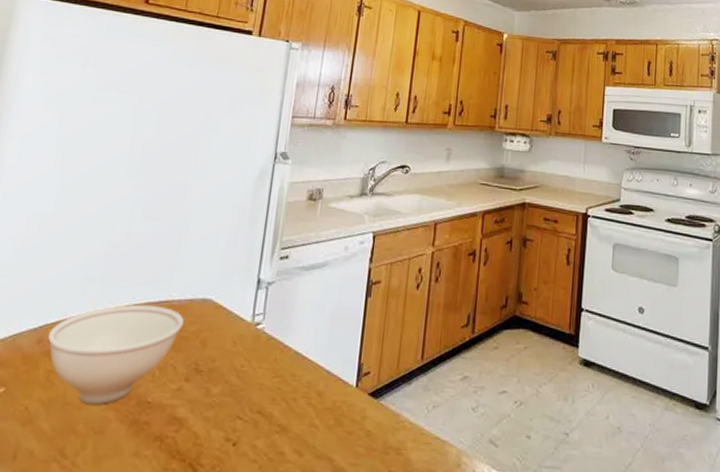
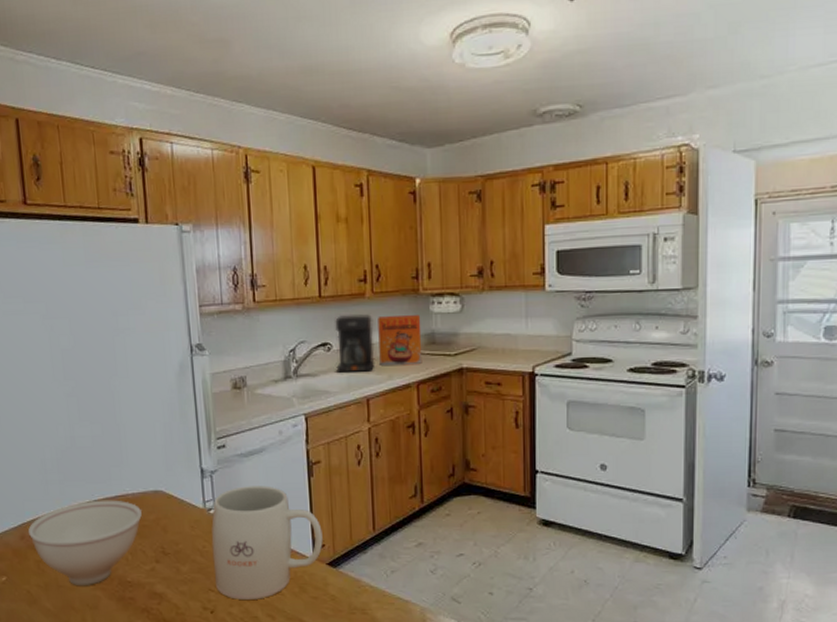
mug: none [245,301,370,432] -> present [211,486,323,600]
coffee maker: none [410,142,450,197] -> present [335,314,375,373]
cereal box: none [451,147,494,195] -> present [378,315,423,365]

